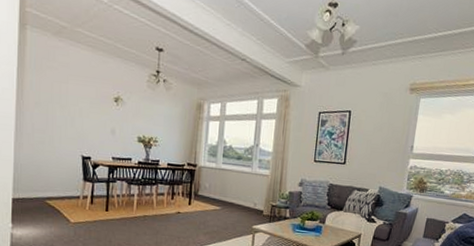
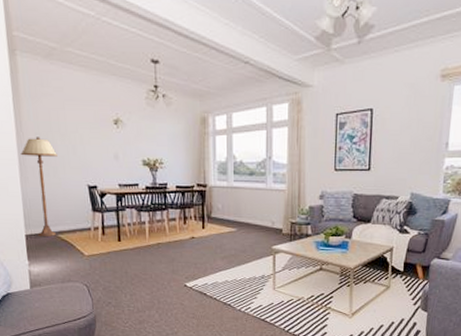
floor lamp: none [18,106,55,202] -> present [20,137,58,236]

